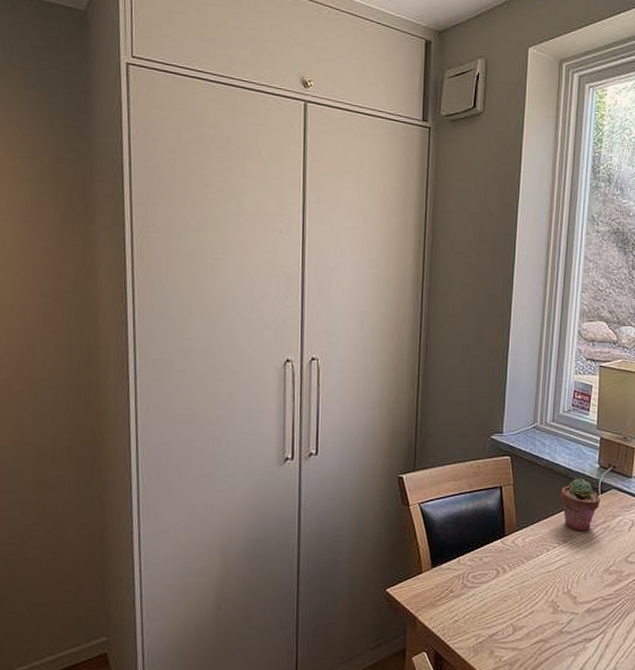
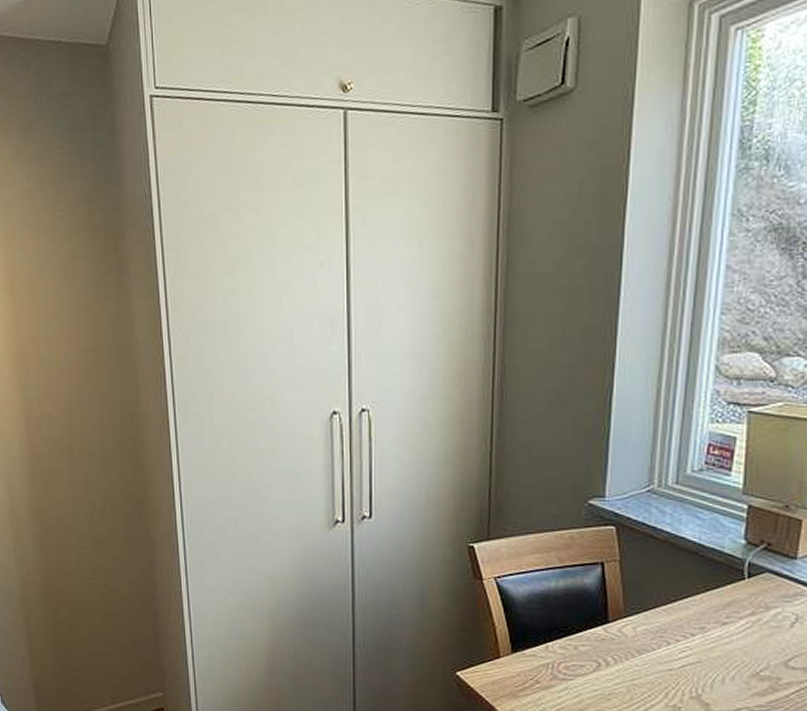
potted succulent: present [561,479,601,531] -> none [688,557,747,623]

